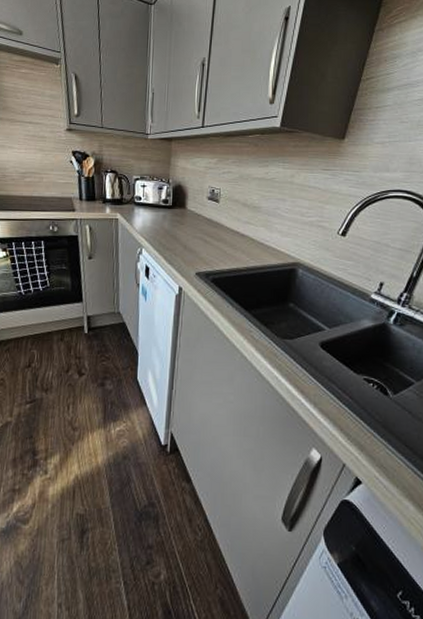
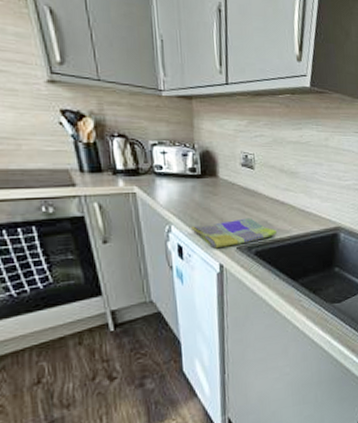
dish towel: none [159,247,234,272] -> present [191,218,277,249]

